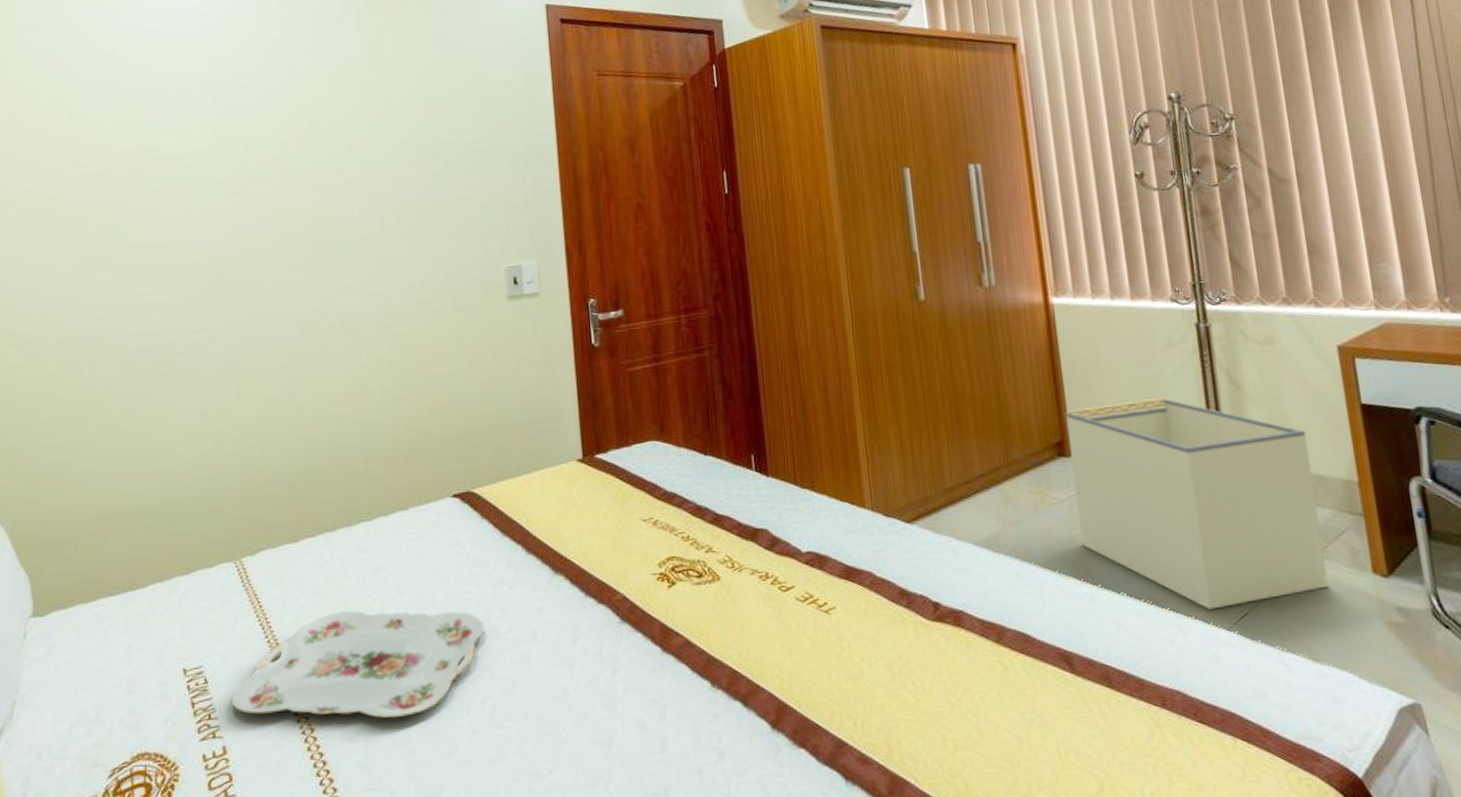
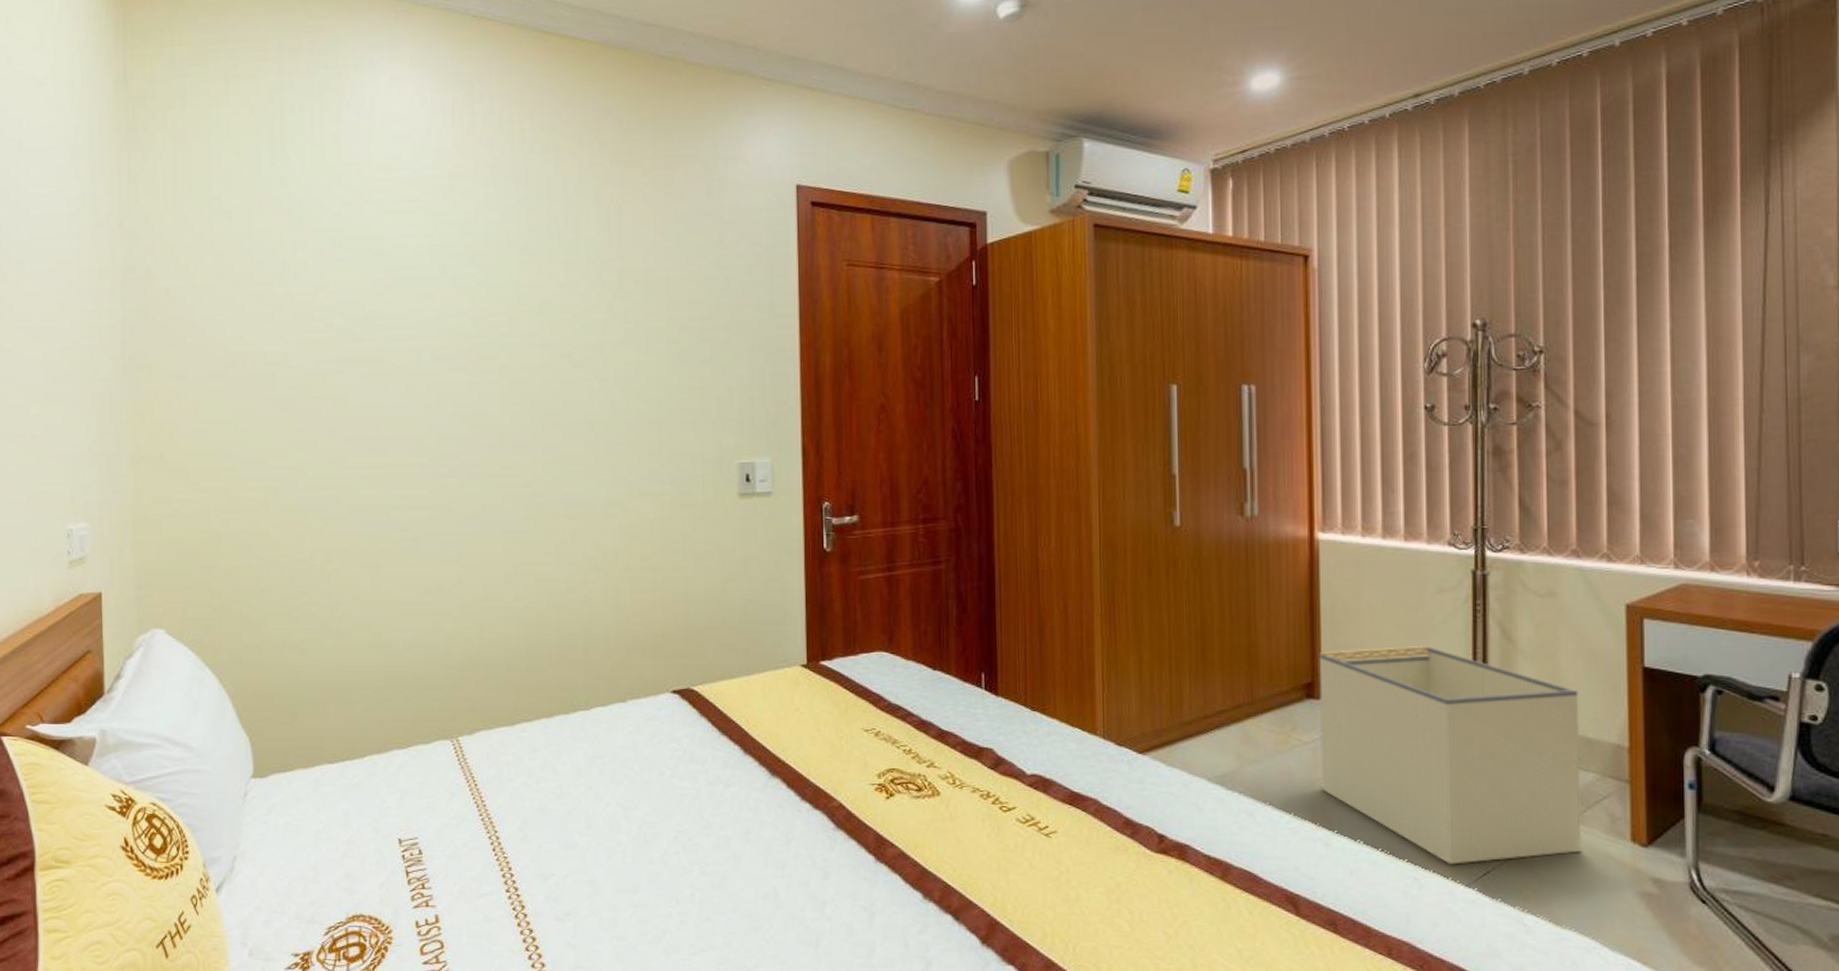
serving tray: present [231,611,485,718] -> none [445,796,698,903]

